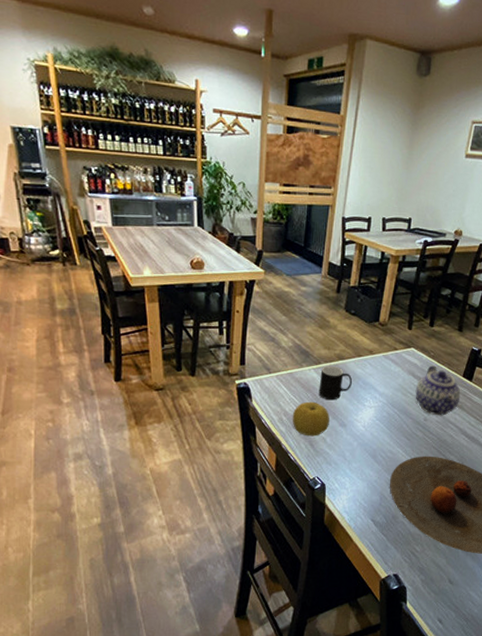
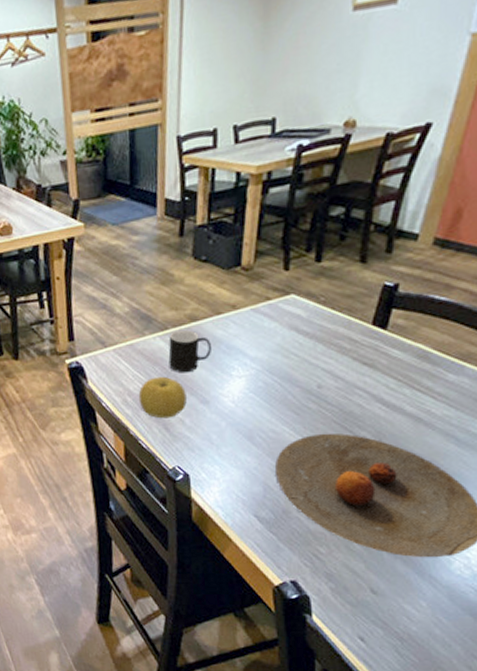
teapot: present [415,365,461,416] -> none [301,314,371,380]

